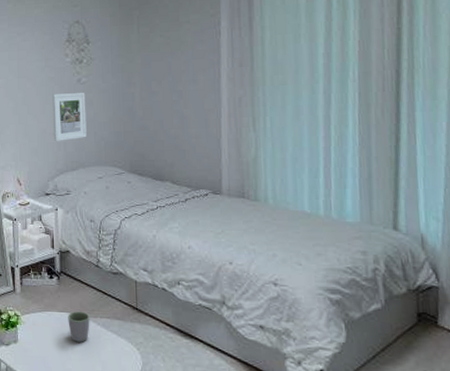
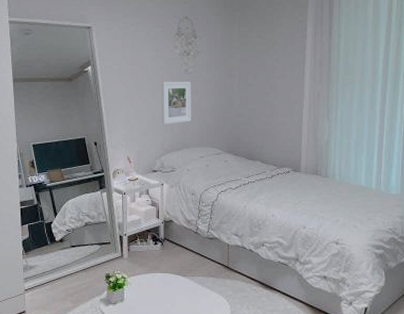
mug: present [68,311,90,342] -> none [169,271,188,298]

